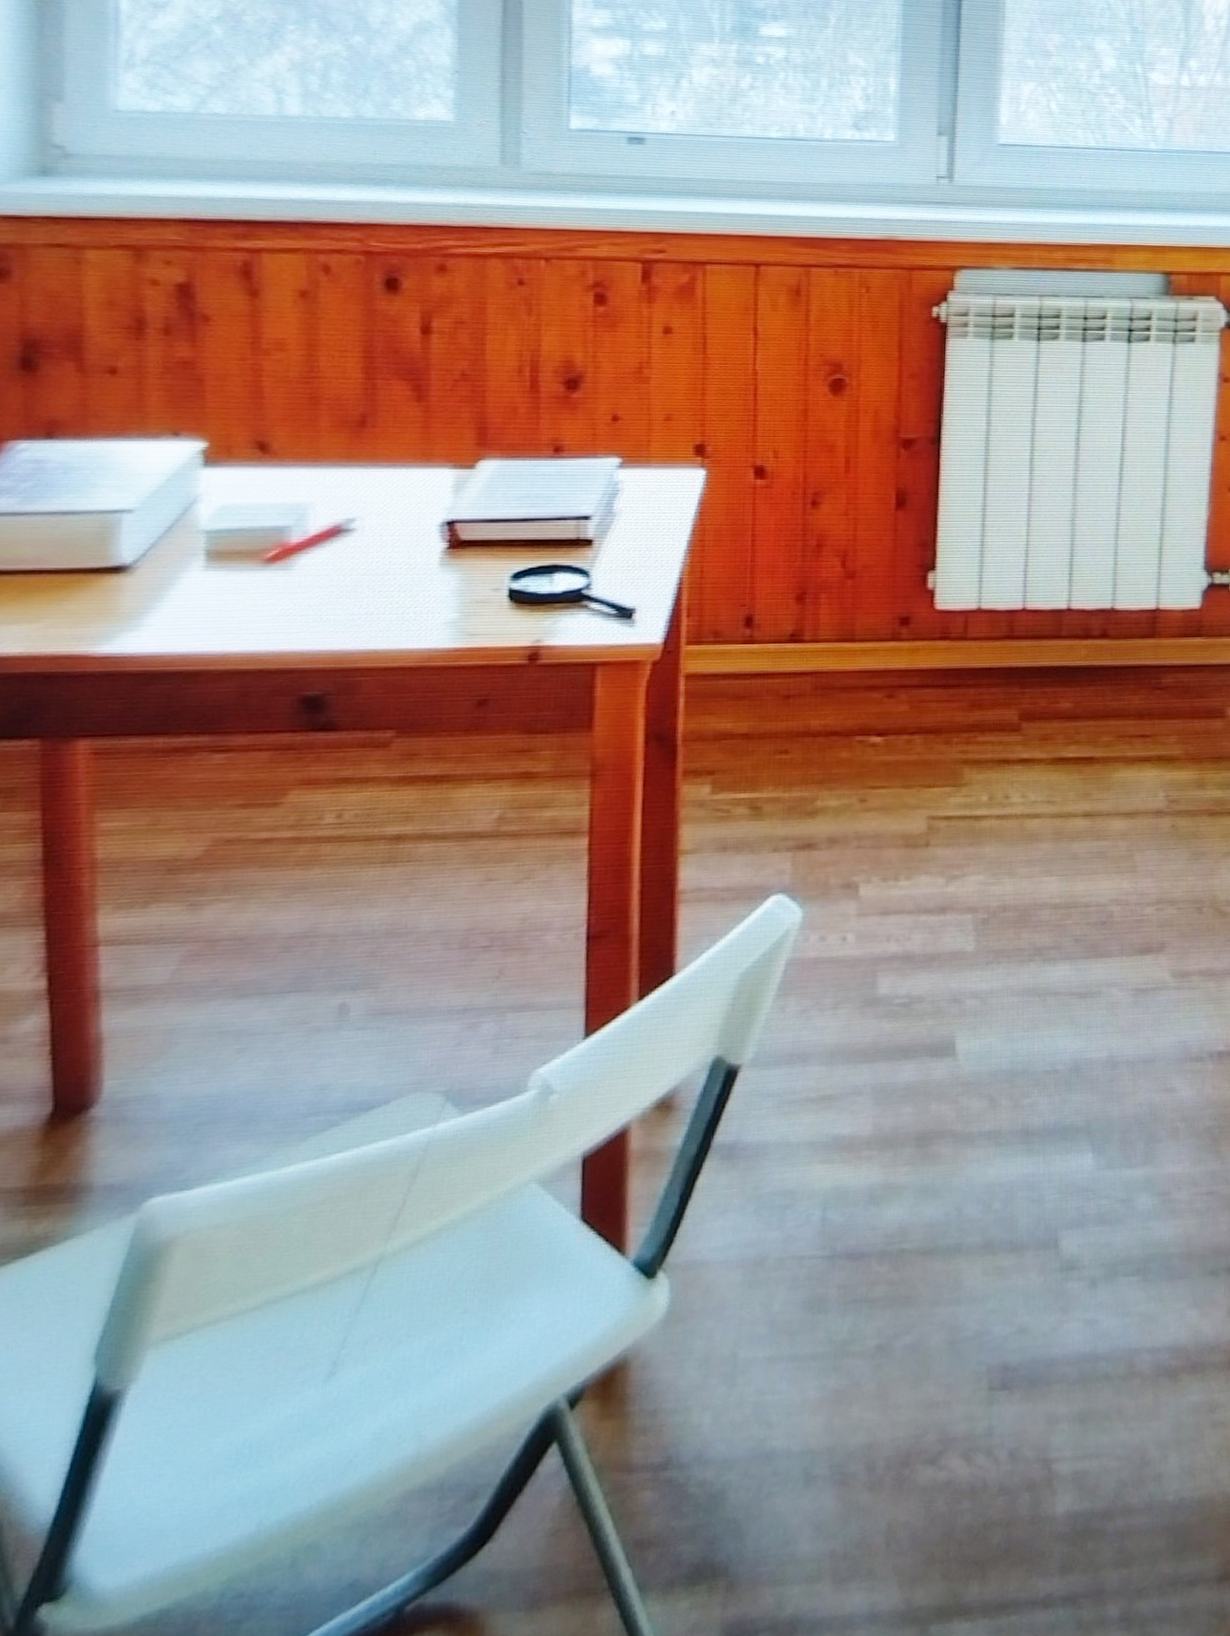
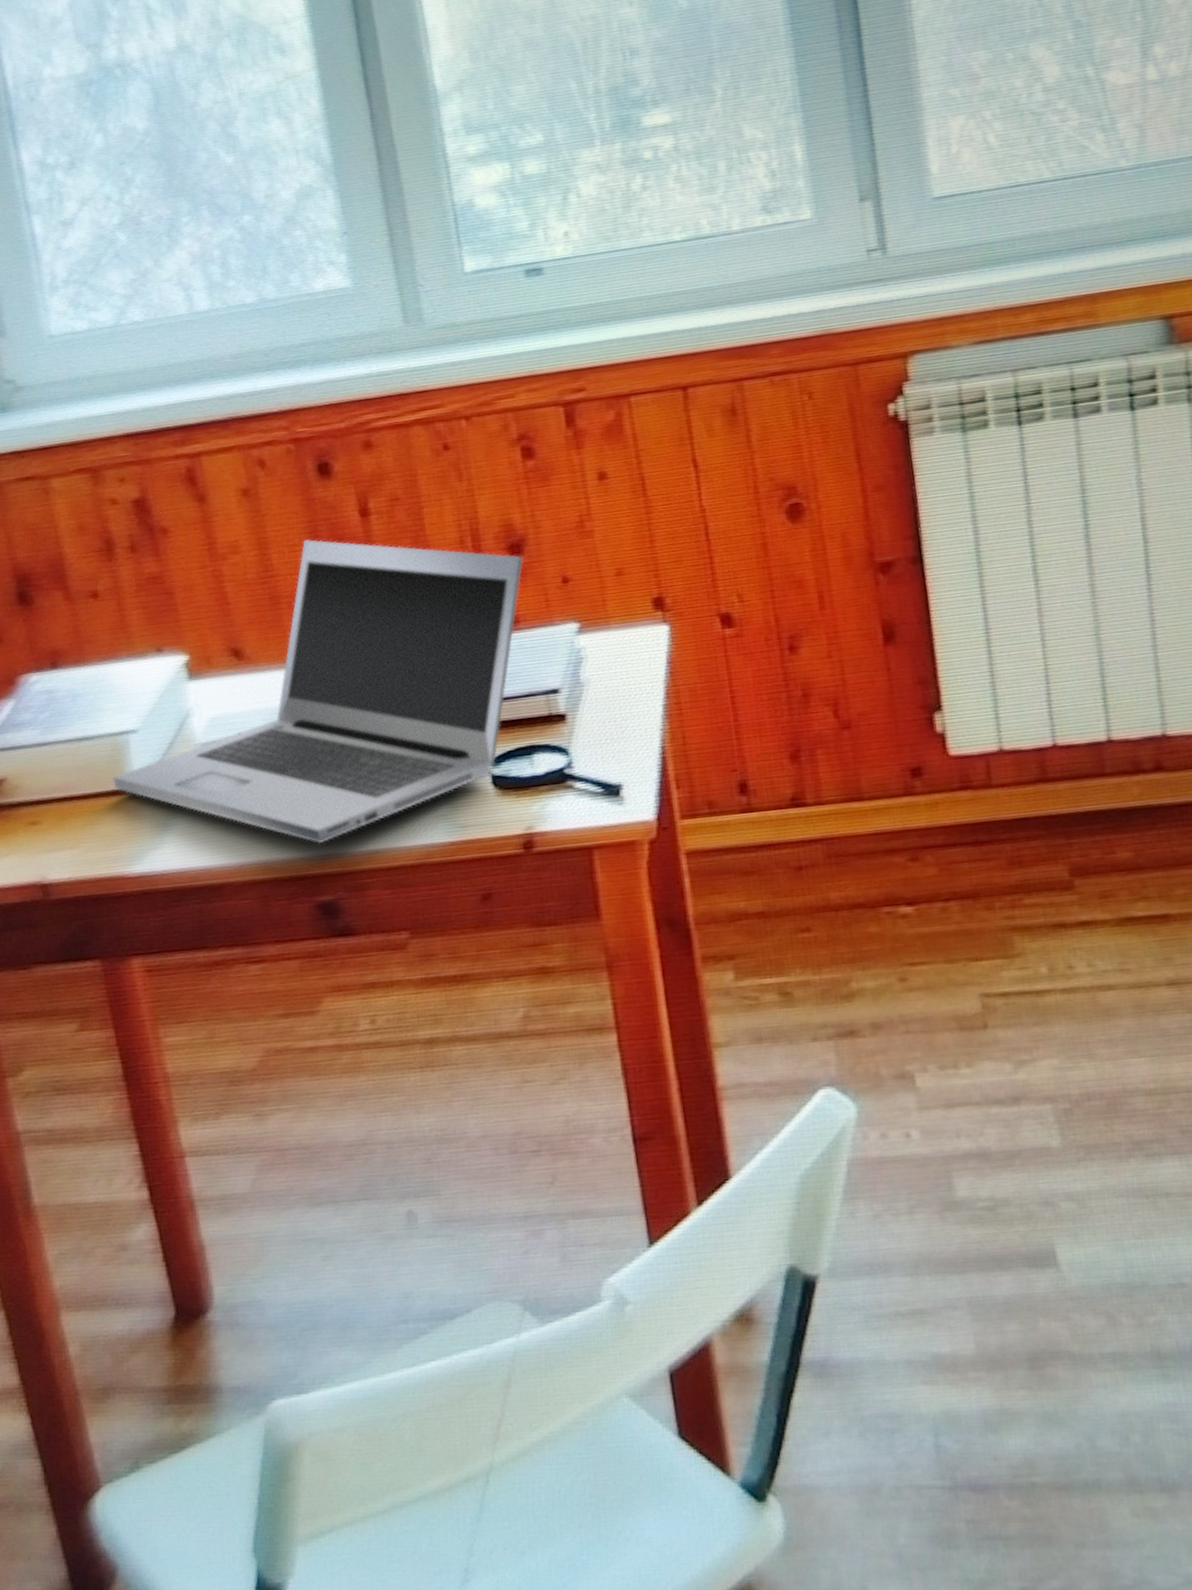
laptop: none [94,348,579,640] -> present [112,539,524,845]

